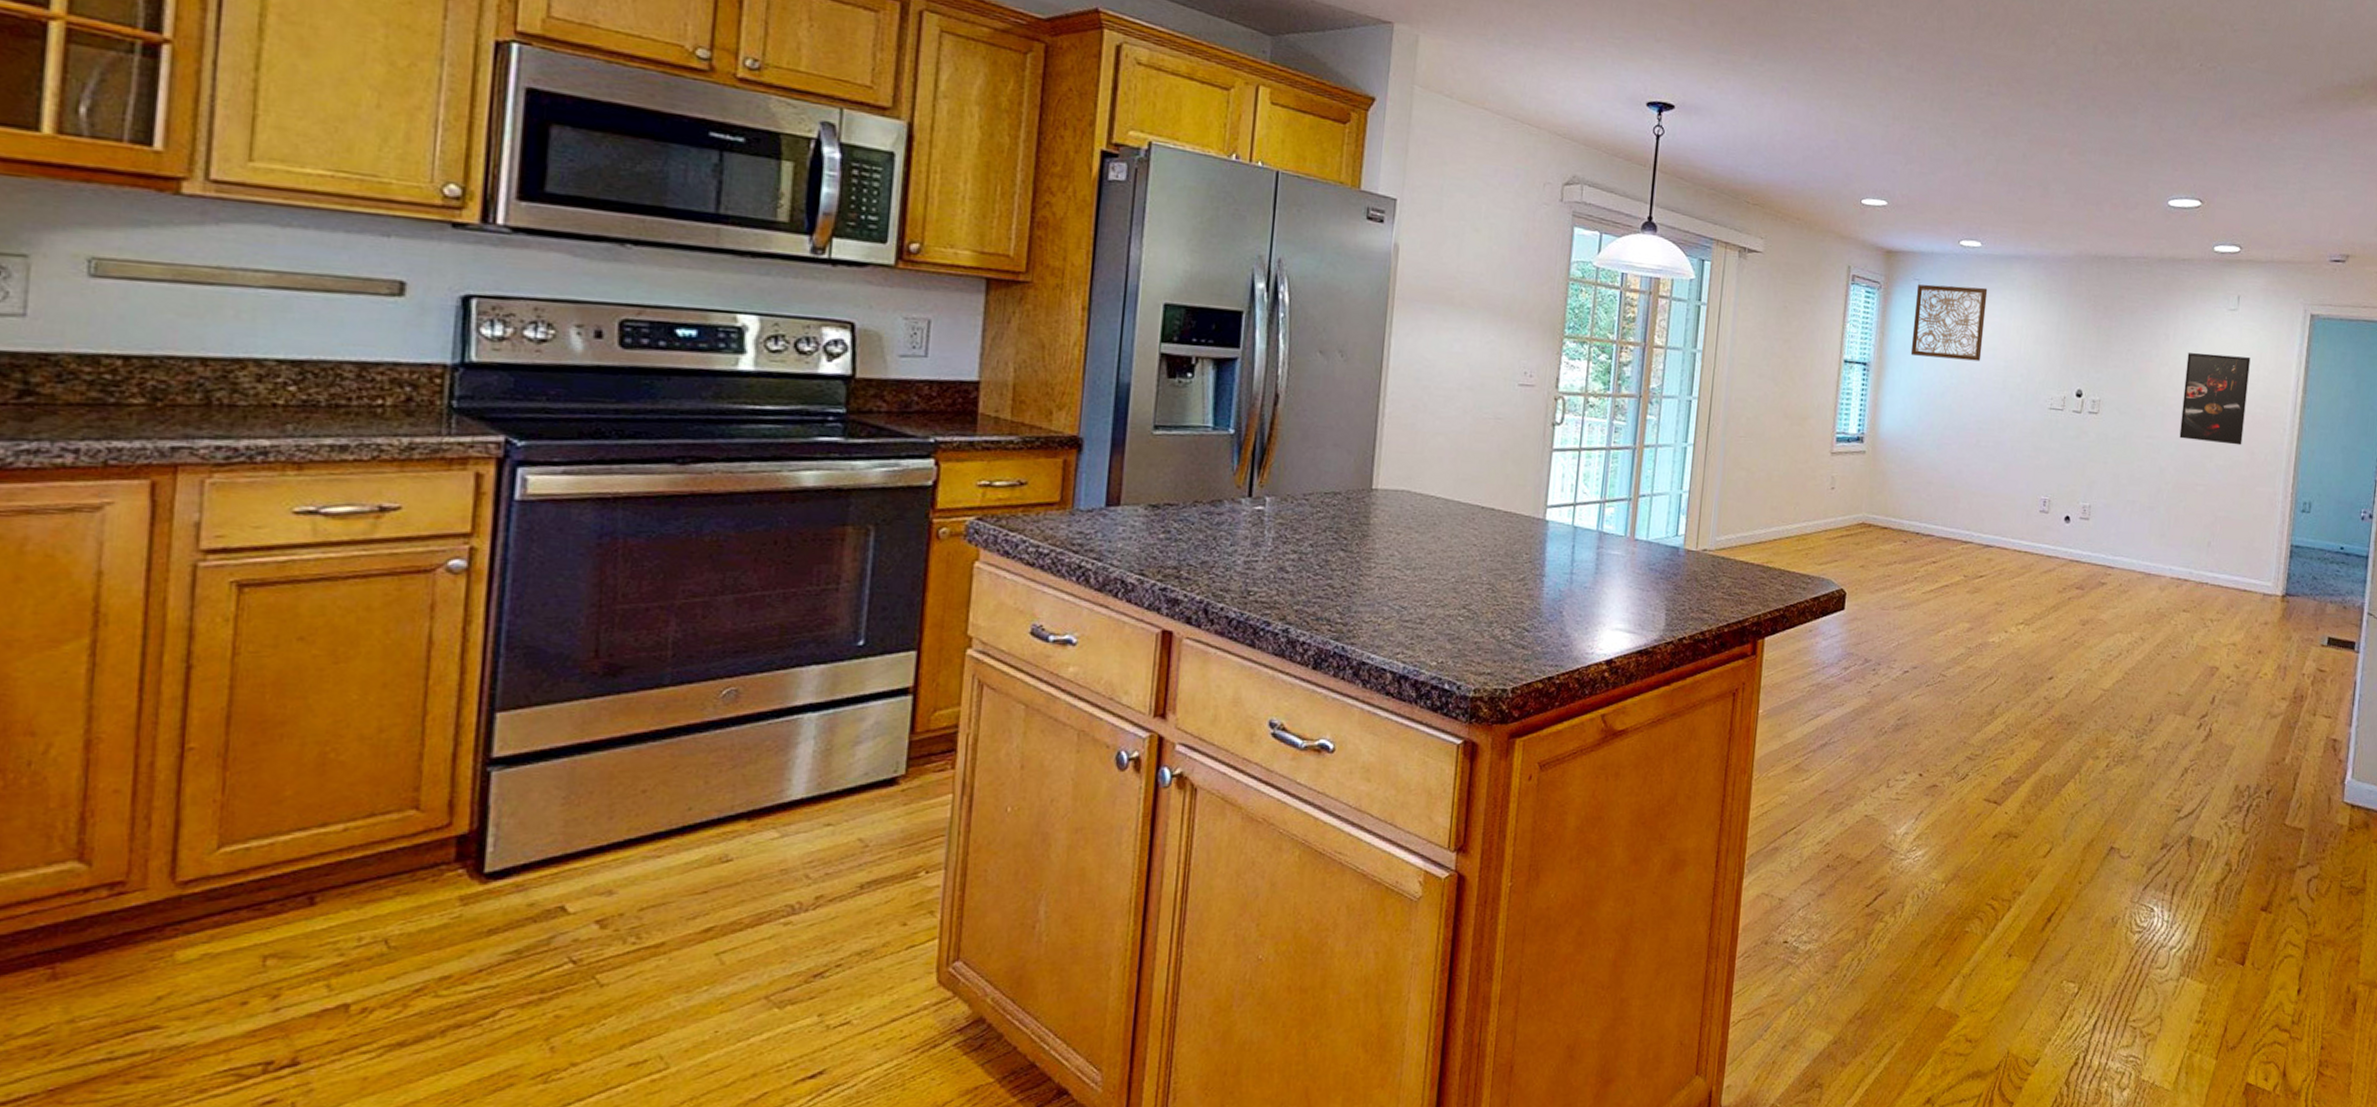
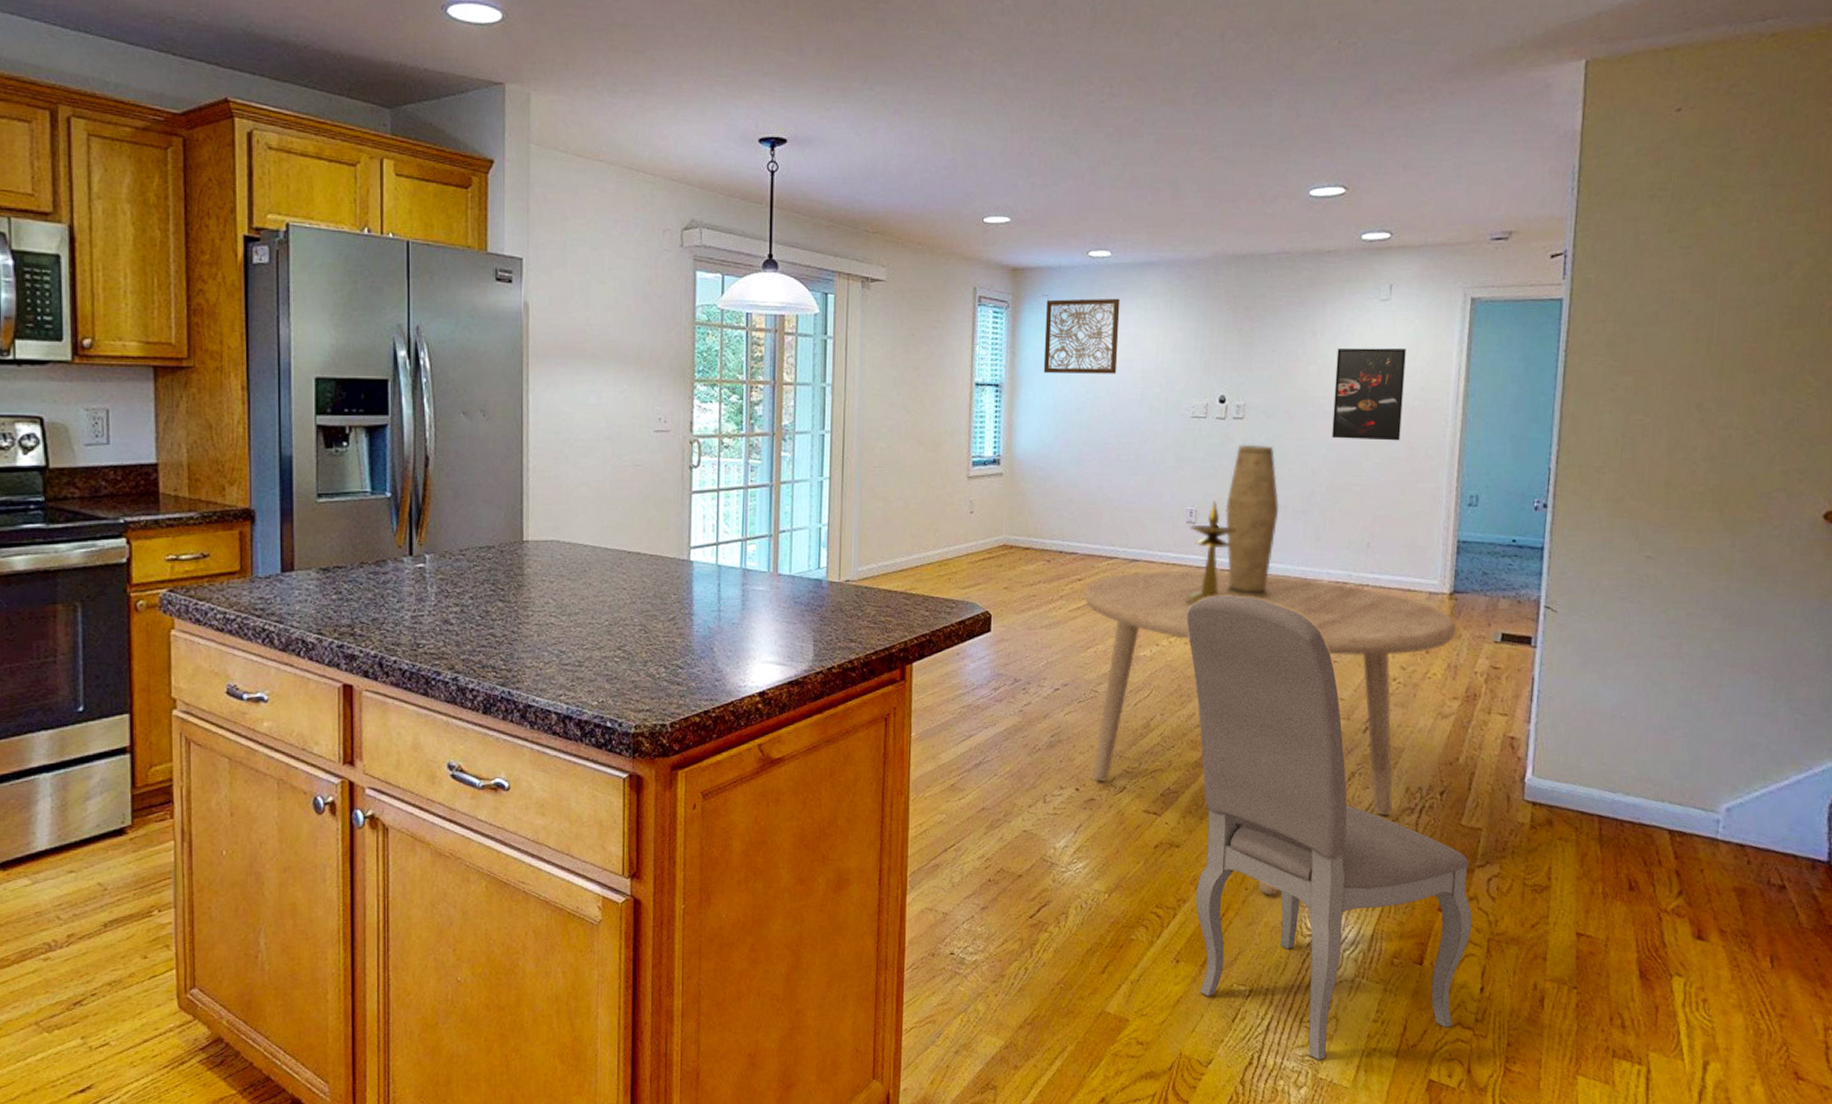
dining table: none [1937,557,2288,890] -> present [1084,570,1457,896]
dining chair: none [2030,585,2293,1062] -> present [1185,595,1472,1061]
candlestick: none [2034,492,2087,594] -> present [1185,501,1237,606]
vase: none [2073,438,2128,591] -> present [1225,444,1280,598]

